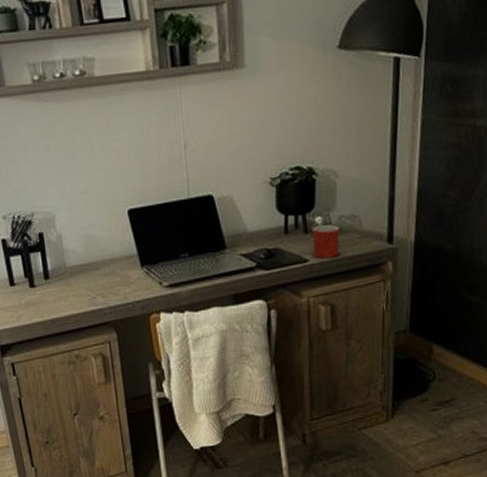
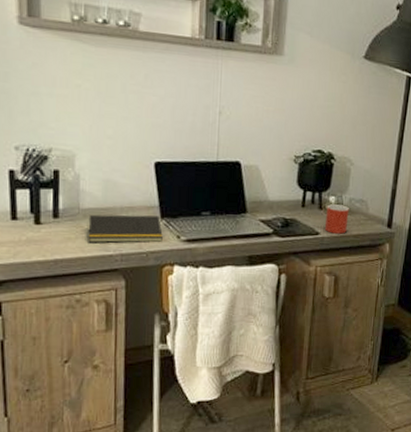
notepad: none [75,265,146,300] -> present [88,214,163,243]

